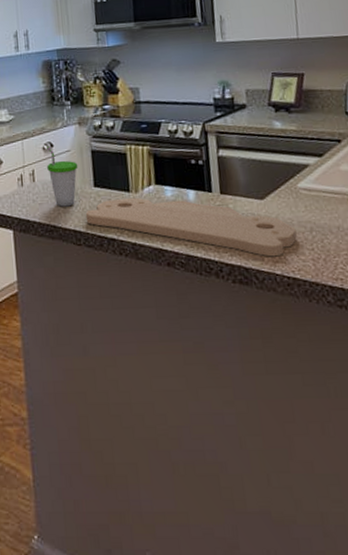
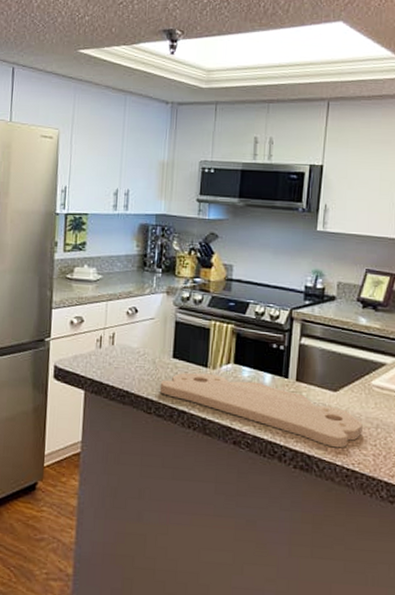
cup: present [47,145,79,207] -> none [128,310,160,374]

